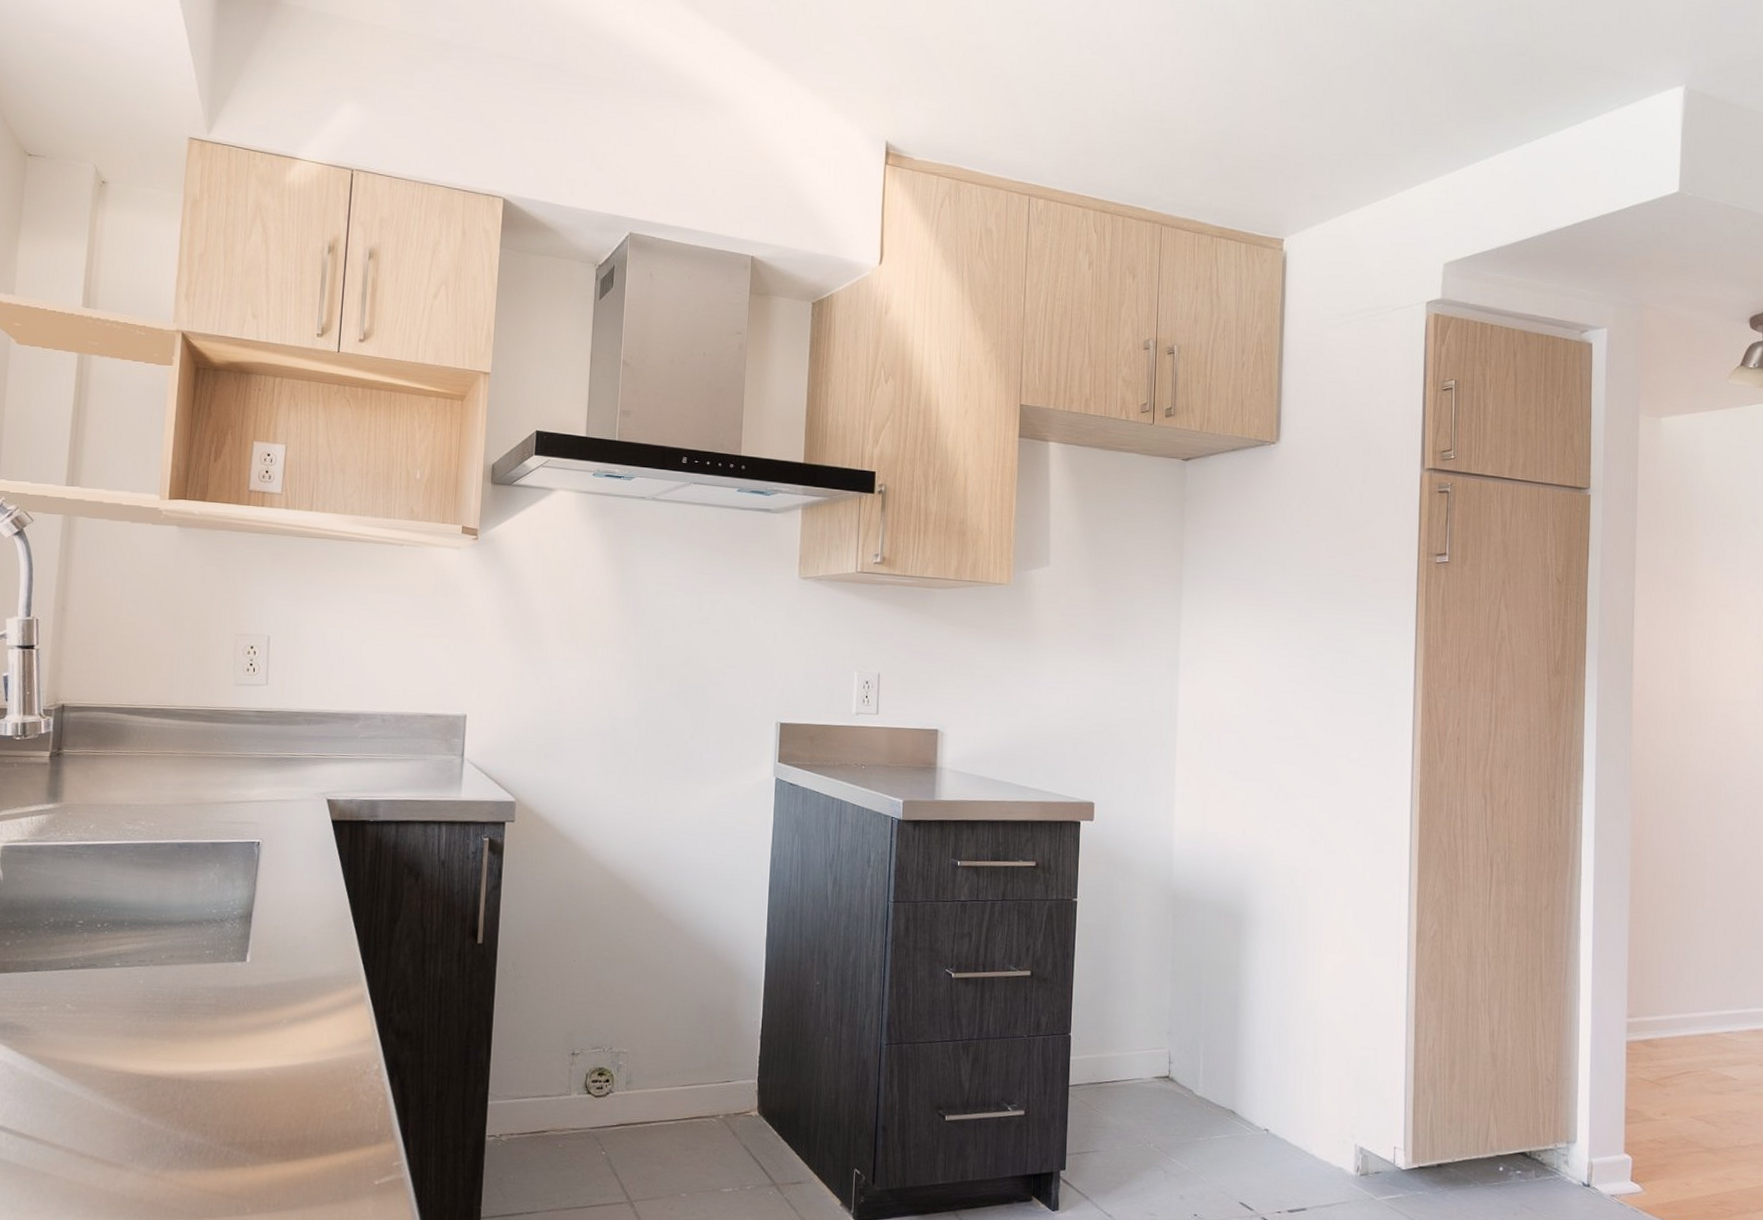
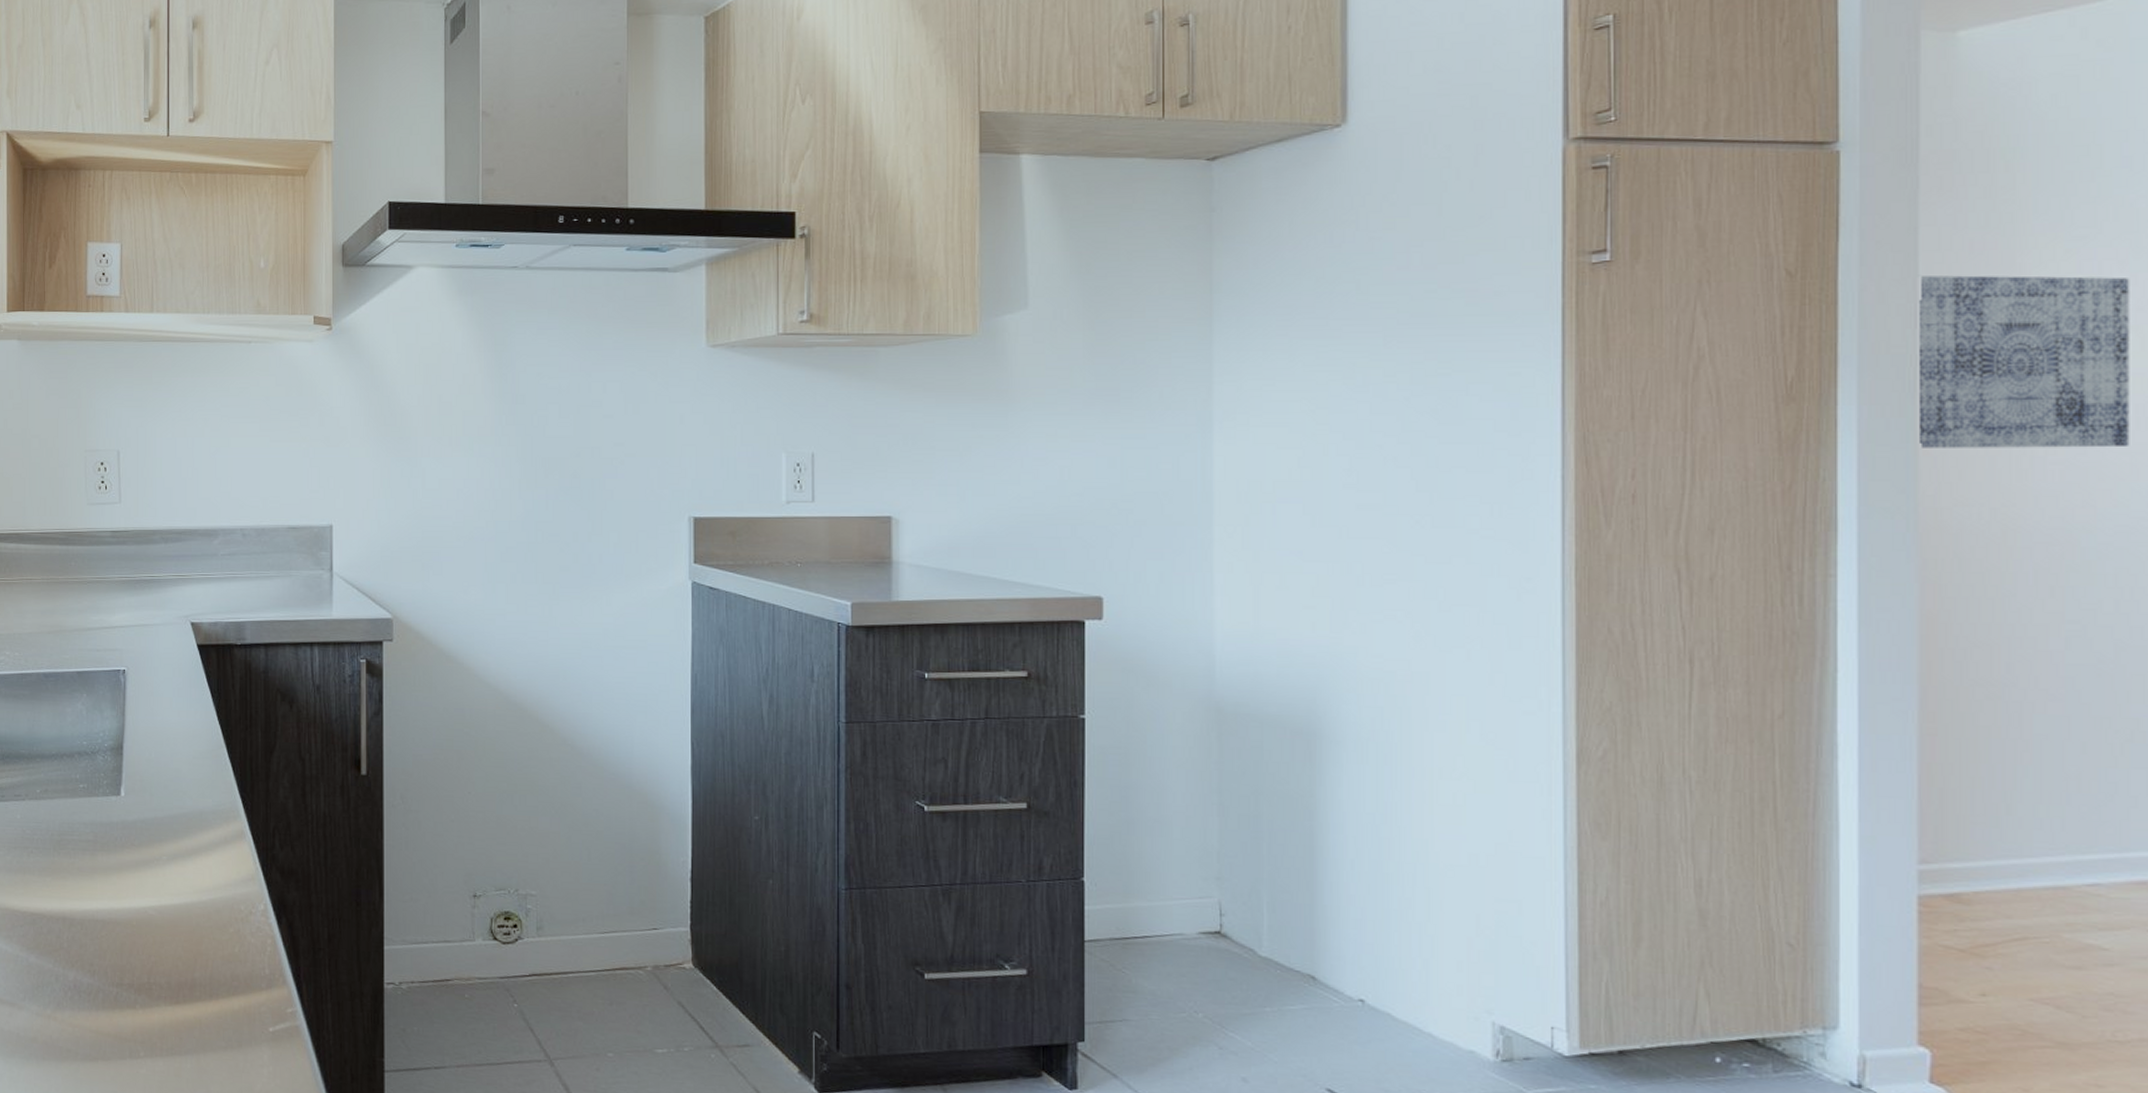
wall art: none [1634,588,1755,719] -> present [1918,275,2130,448]

